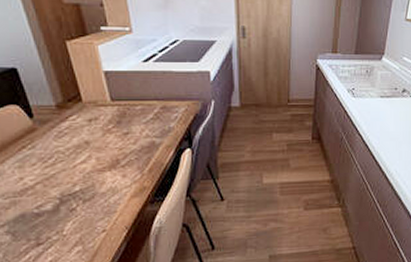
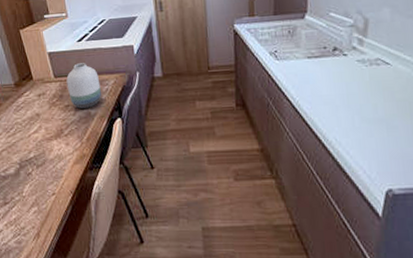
vase: none [126,86,169,137] -> present [66,63,101,109]

